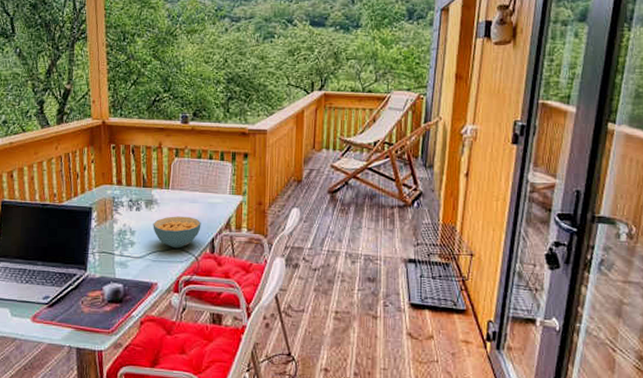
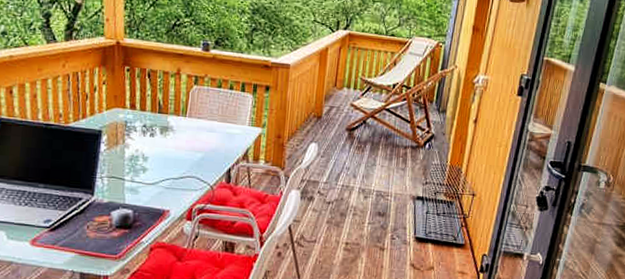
cereal bowl: present [153,216,201,249] -> none [167,144,218,177]

